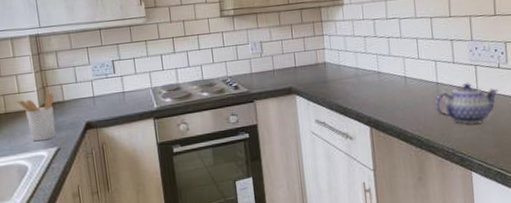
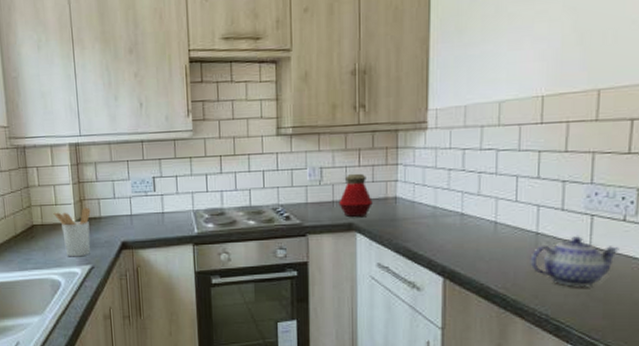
bottle: none [278,44,307,82] -> present [338,173,373,217]

